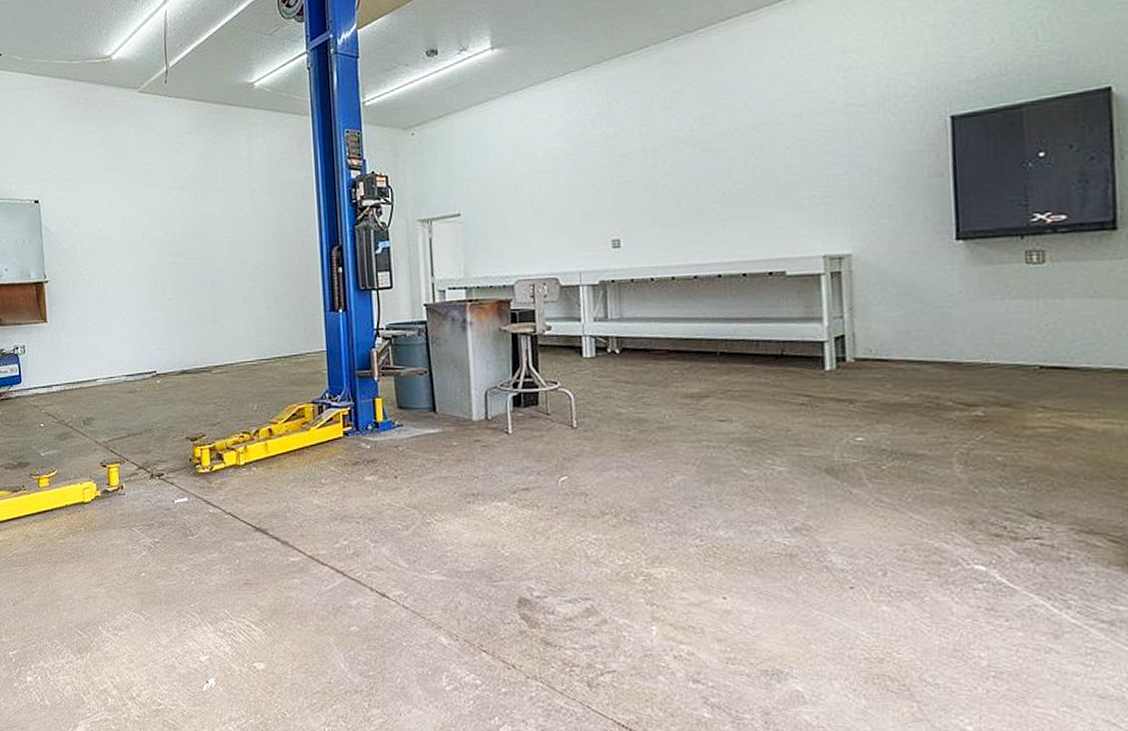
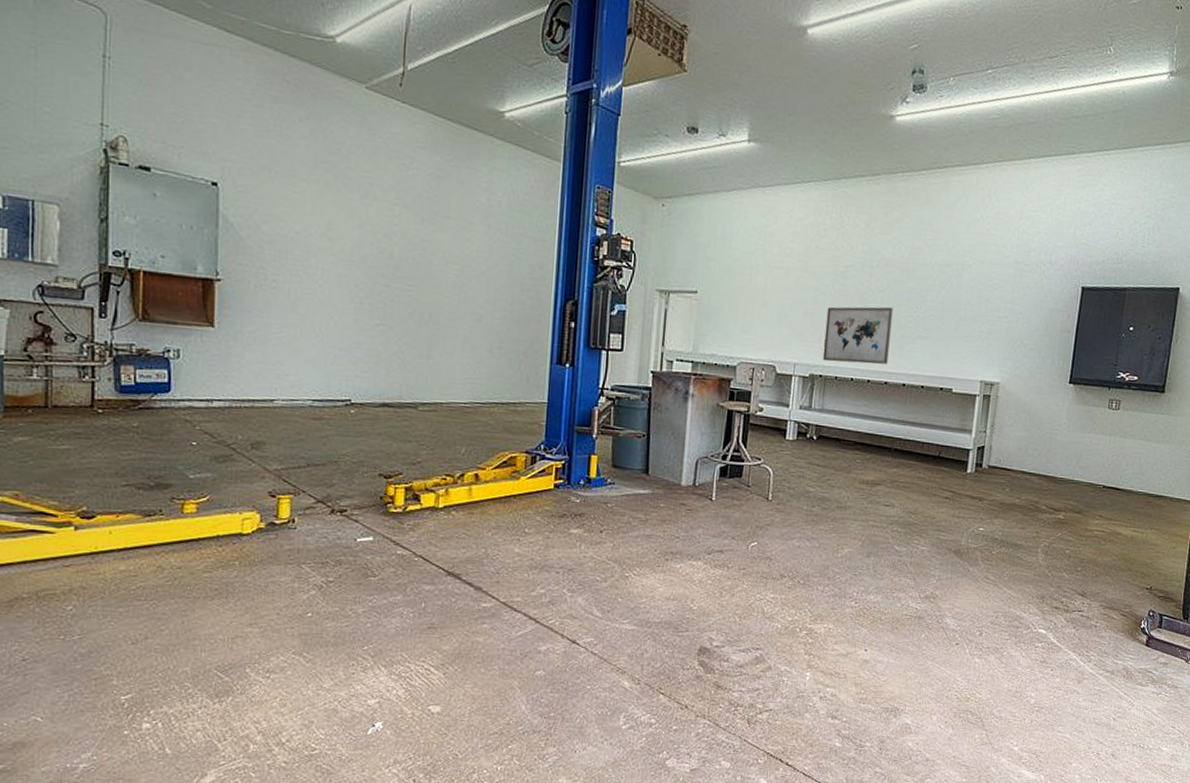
wall art: none [609,189,694,264] -> present [822,306,893,365]

